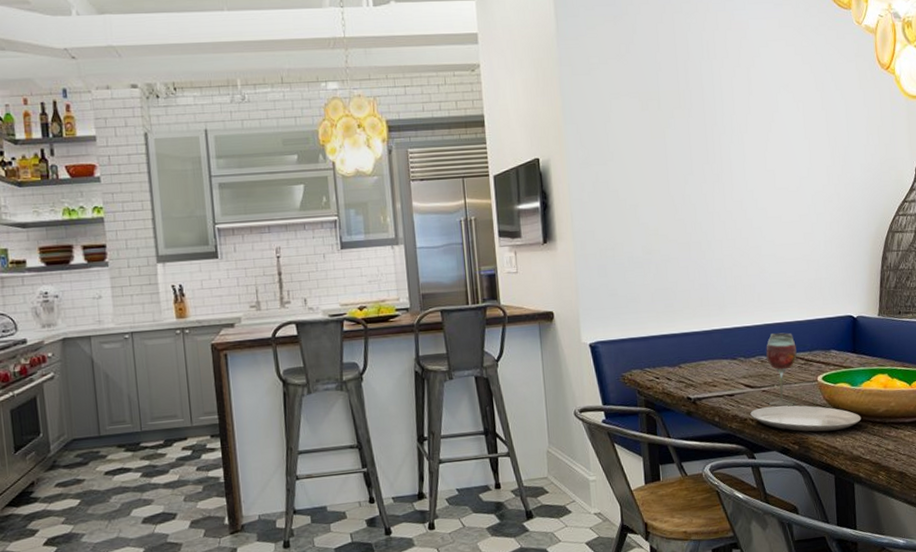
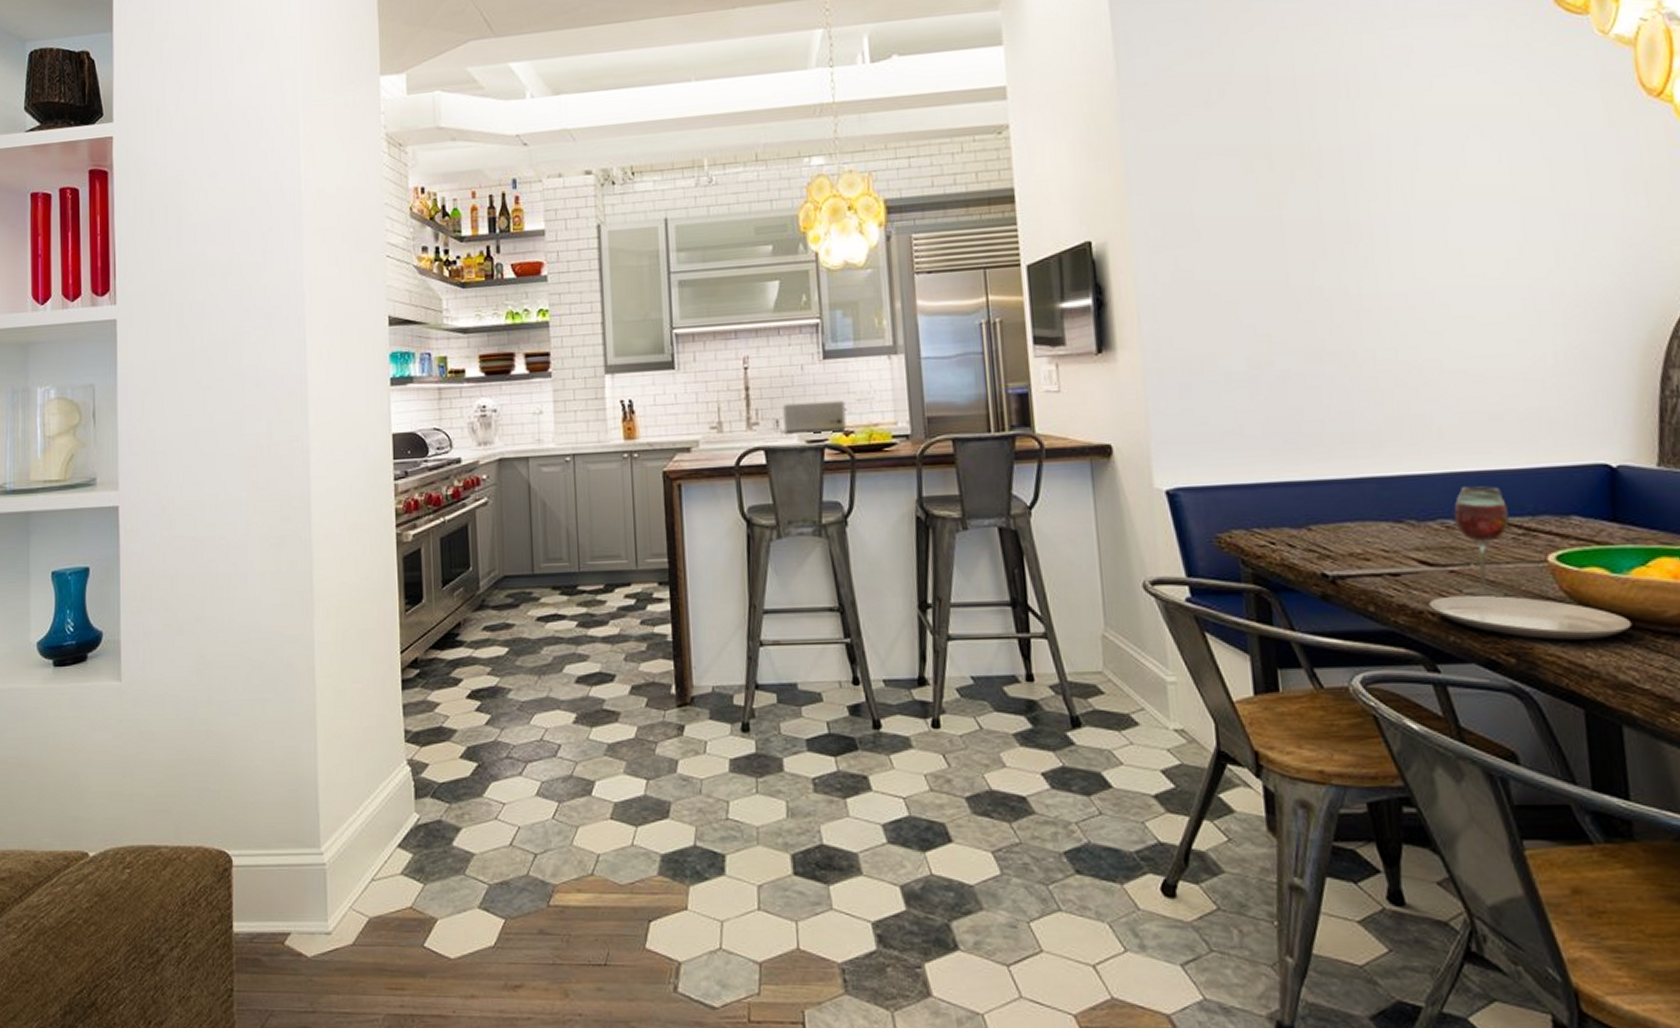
toaster: none [309,282,361,311] -> present [783,400,847,435]

